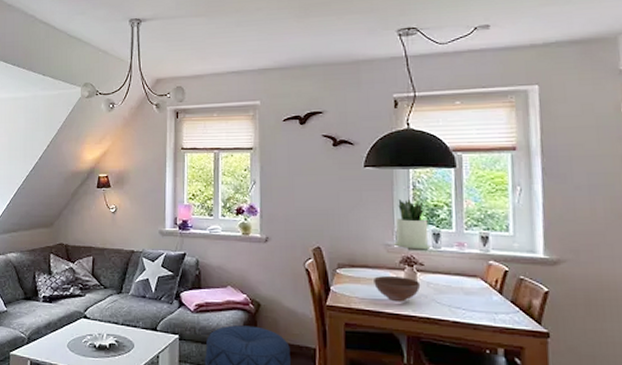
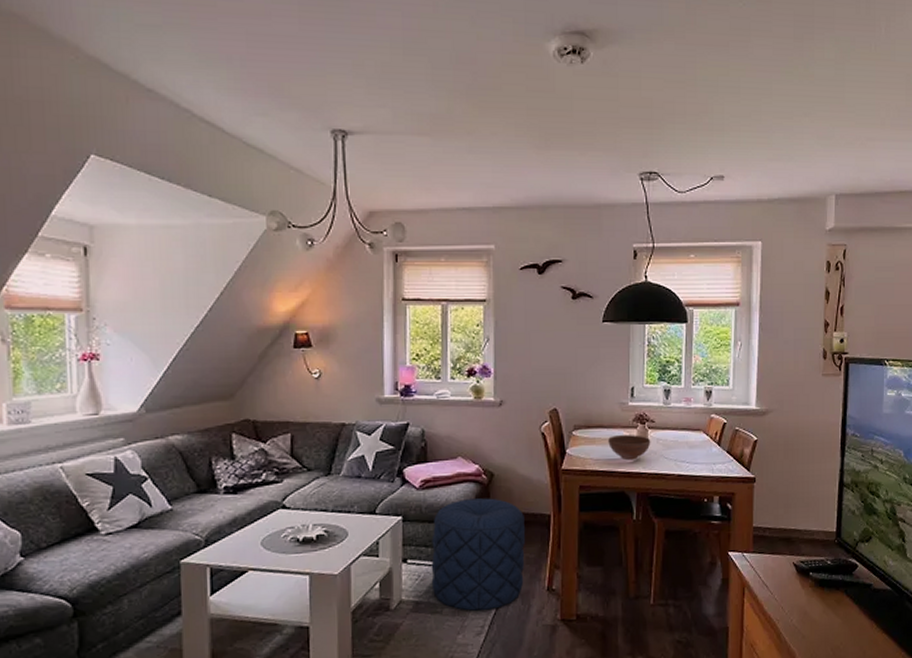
planter: present [393,199,431,250] -> none [627,356,662,407]

